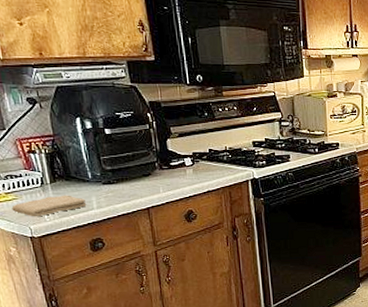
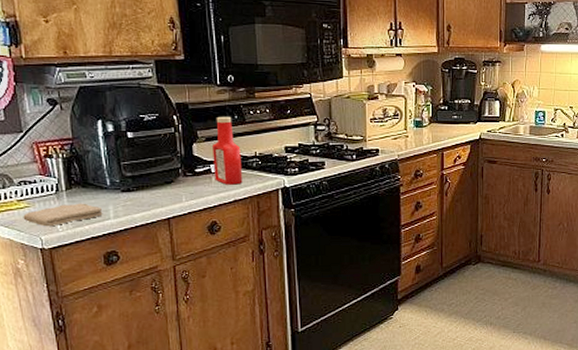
ketchup bottle: none [185,113,215,177] -> present [212,116,243,185]

